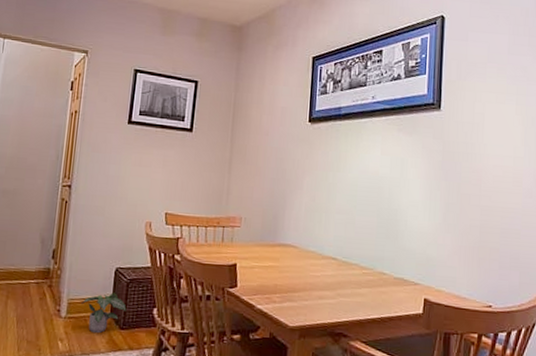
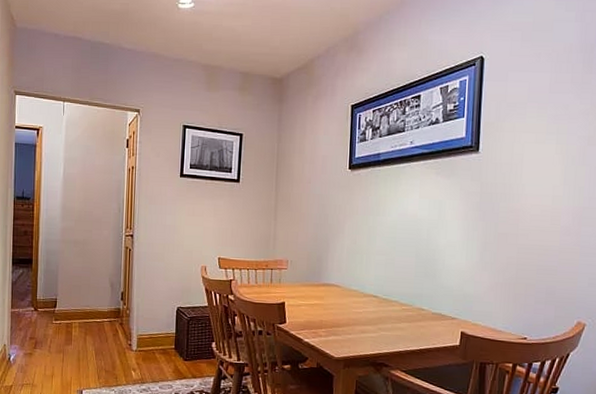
potted plant: present [82,292,127,334] -> none [149,329,189,364]

